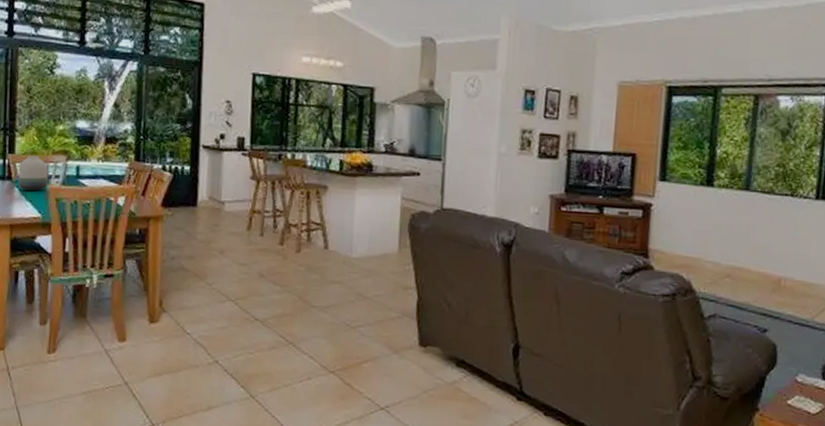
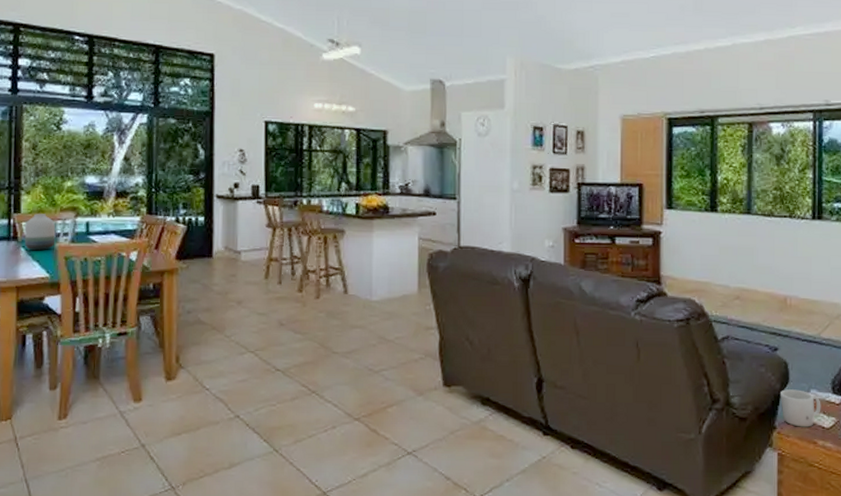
mug: none [765,372,809,412] -> present [779,389,821,427]

